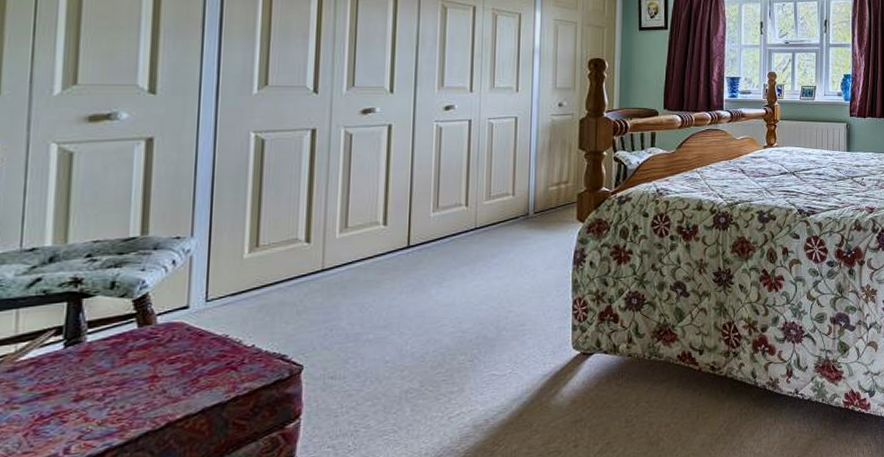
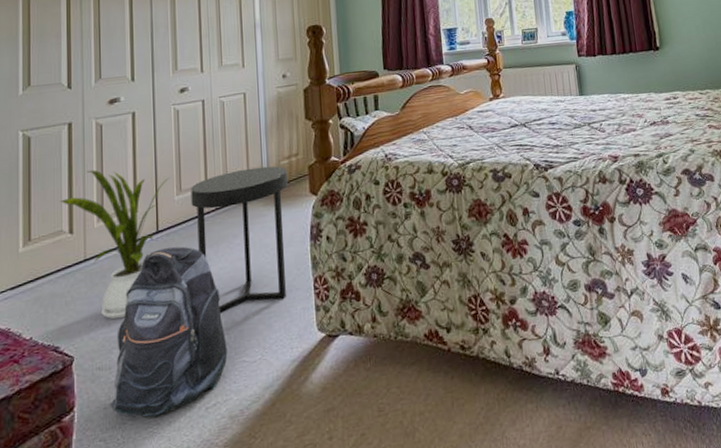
house plant: none [296,179,425,331] -> present [59,170,169,320]
backpack: none [343,262,477,427] -> present [111,246,228,419]
side table: none [448,191,555,329] -> present [191,166,288,313]

